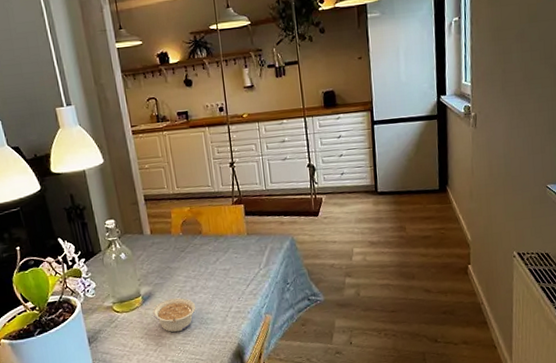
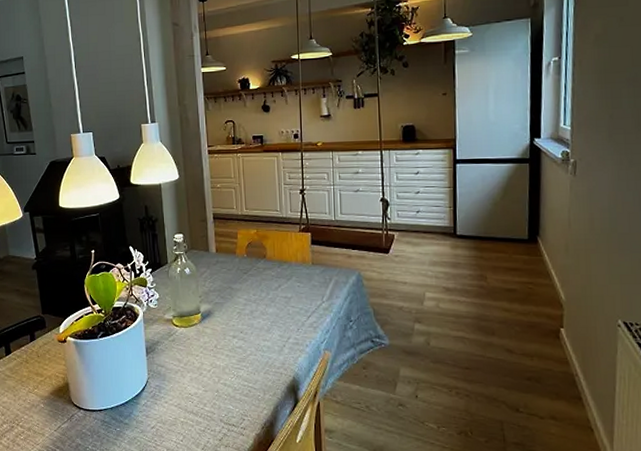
legume: present [152,297,196,333] -> none [210,320,254,356]

